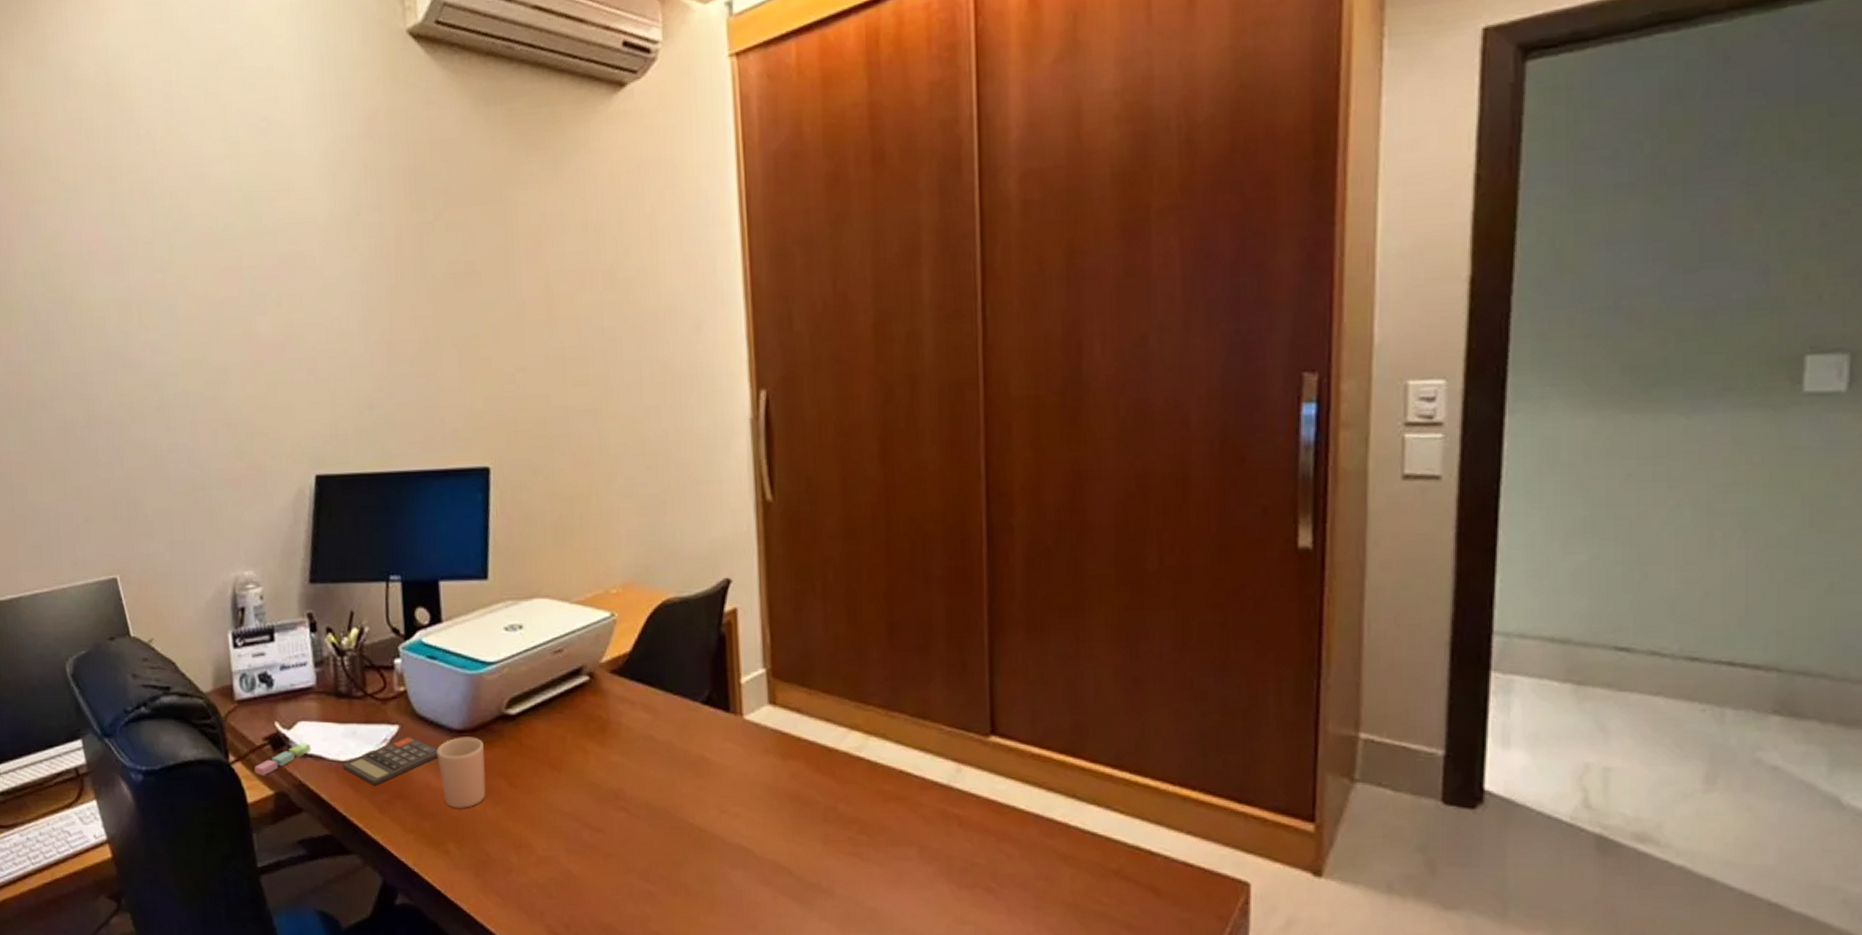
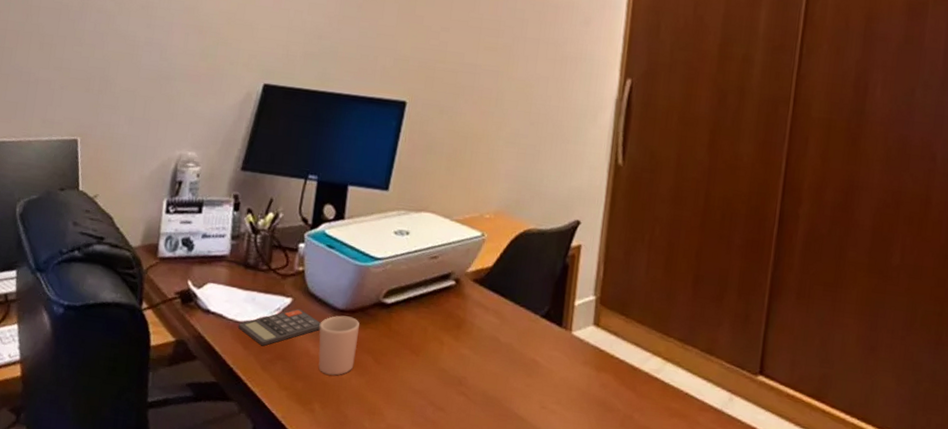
sticky notes: present [254,743,311,776] -> none [162,301,215,325]

